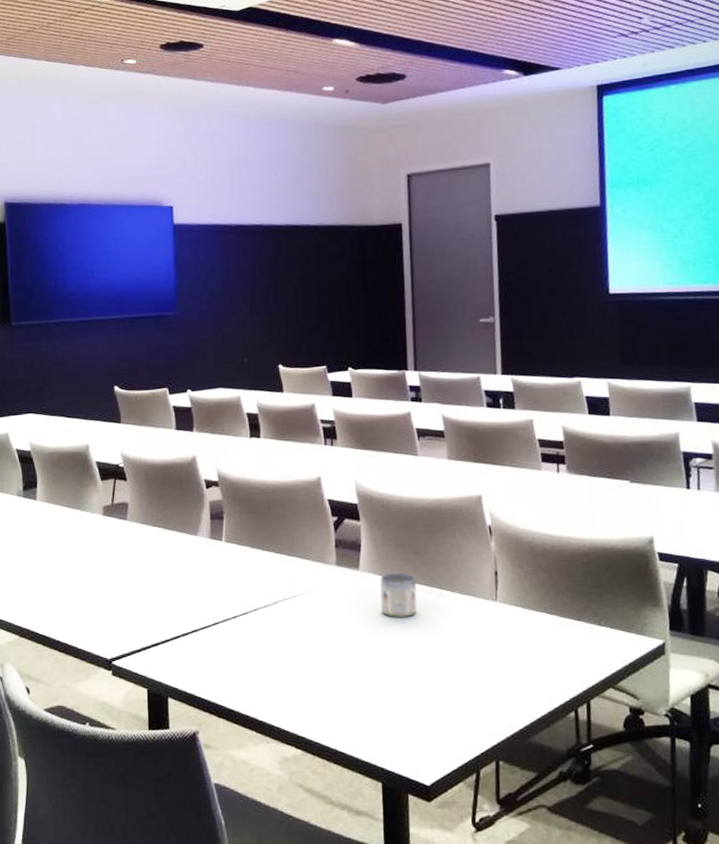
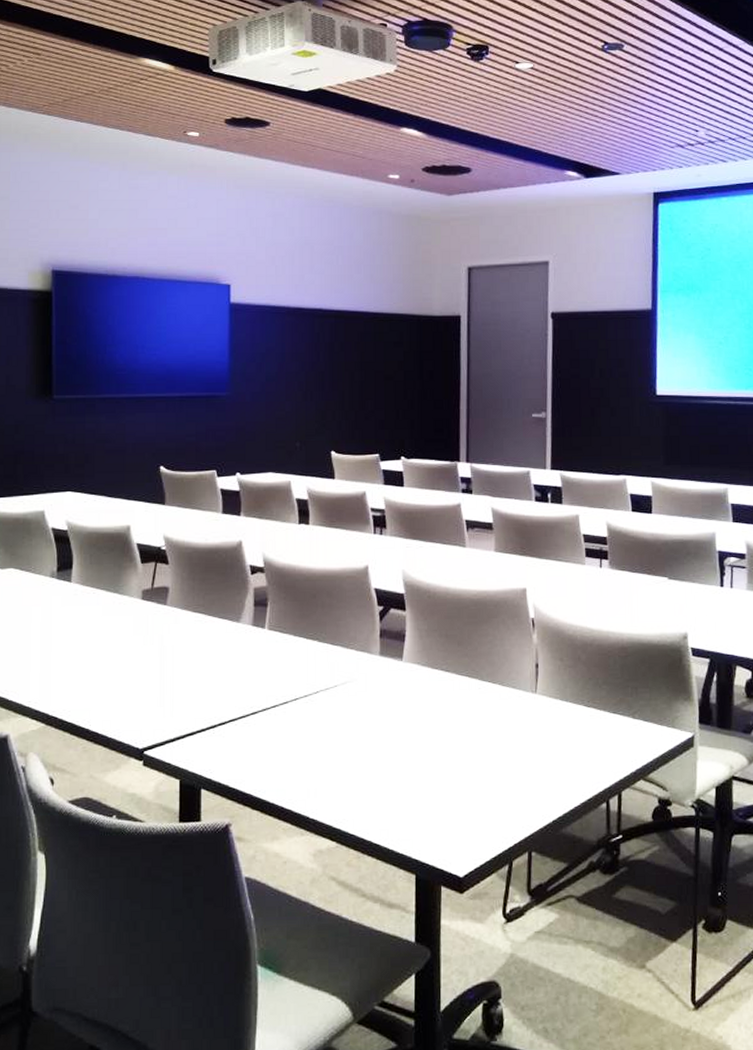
mug: present [380,572,417,617] -> none [422,663,459,708]

